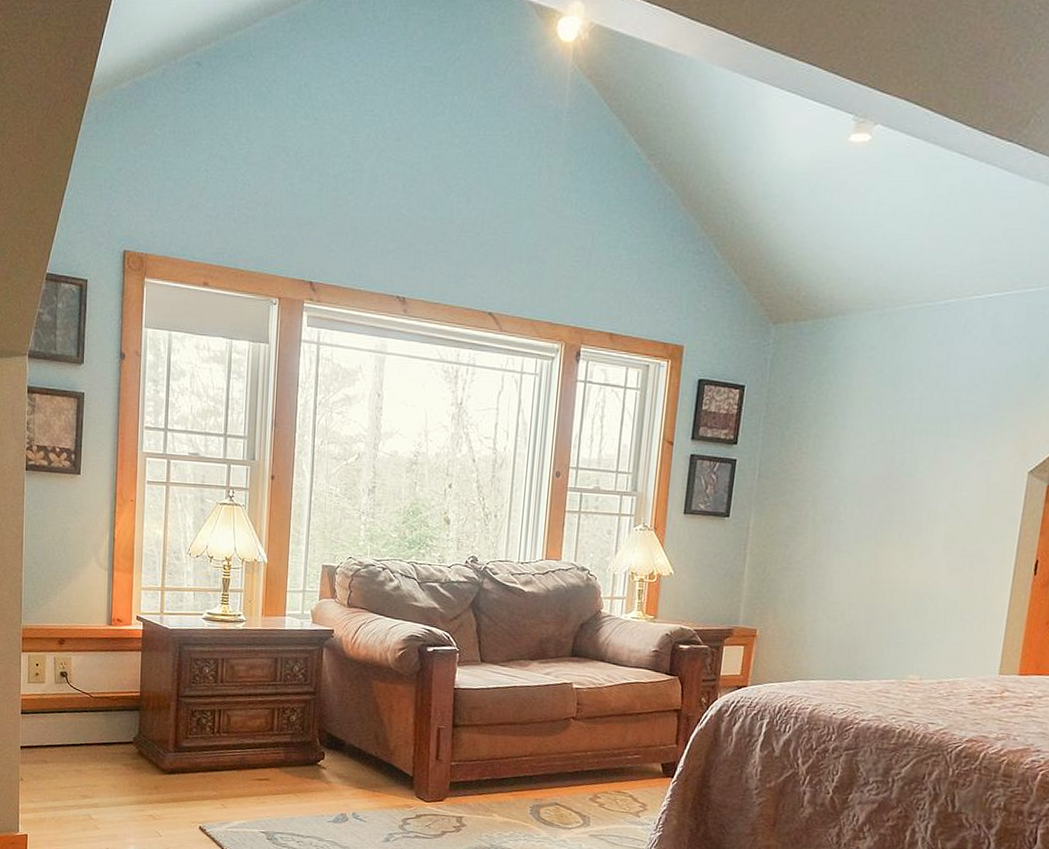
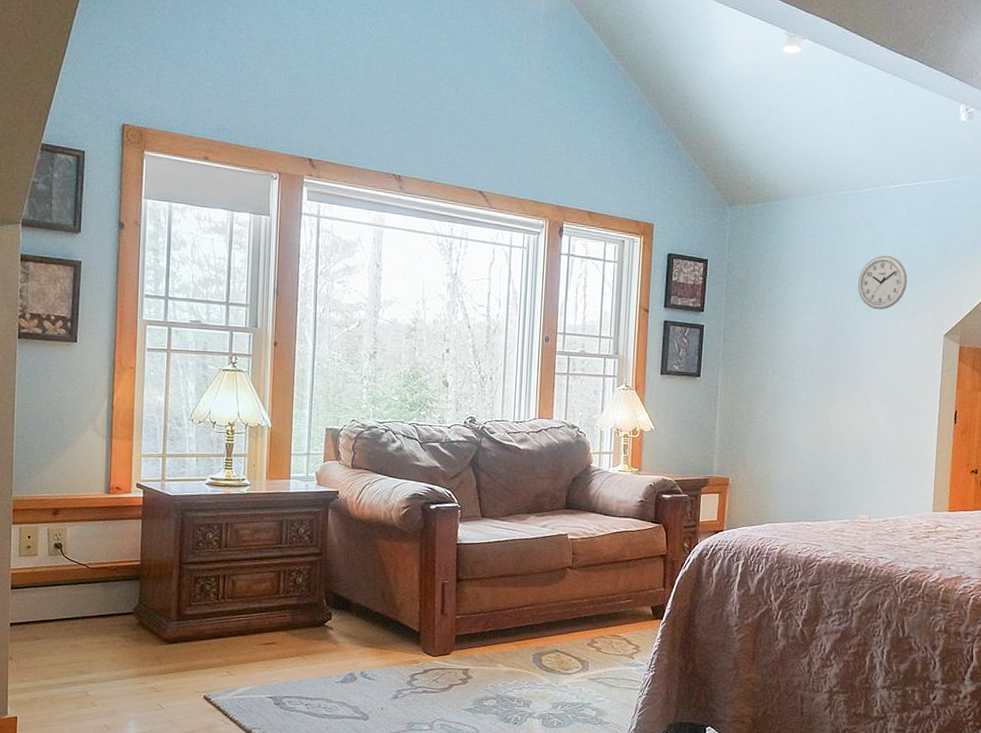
wall clock: none [923,379,987,443] -> present [857,255,907,310]

